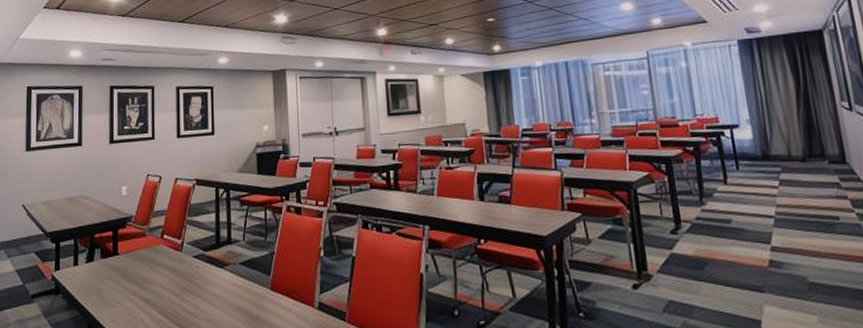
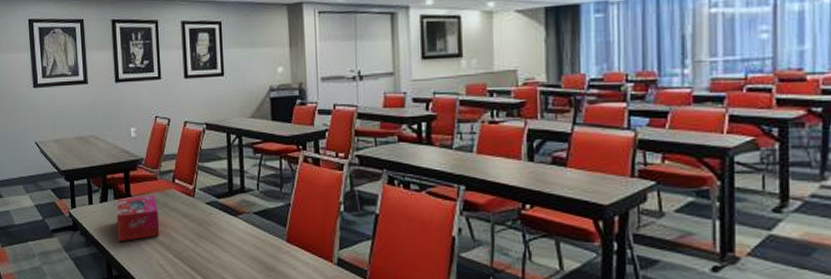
tissue box: none [102,252,146,303] -> present [117,195,160,242]

